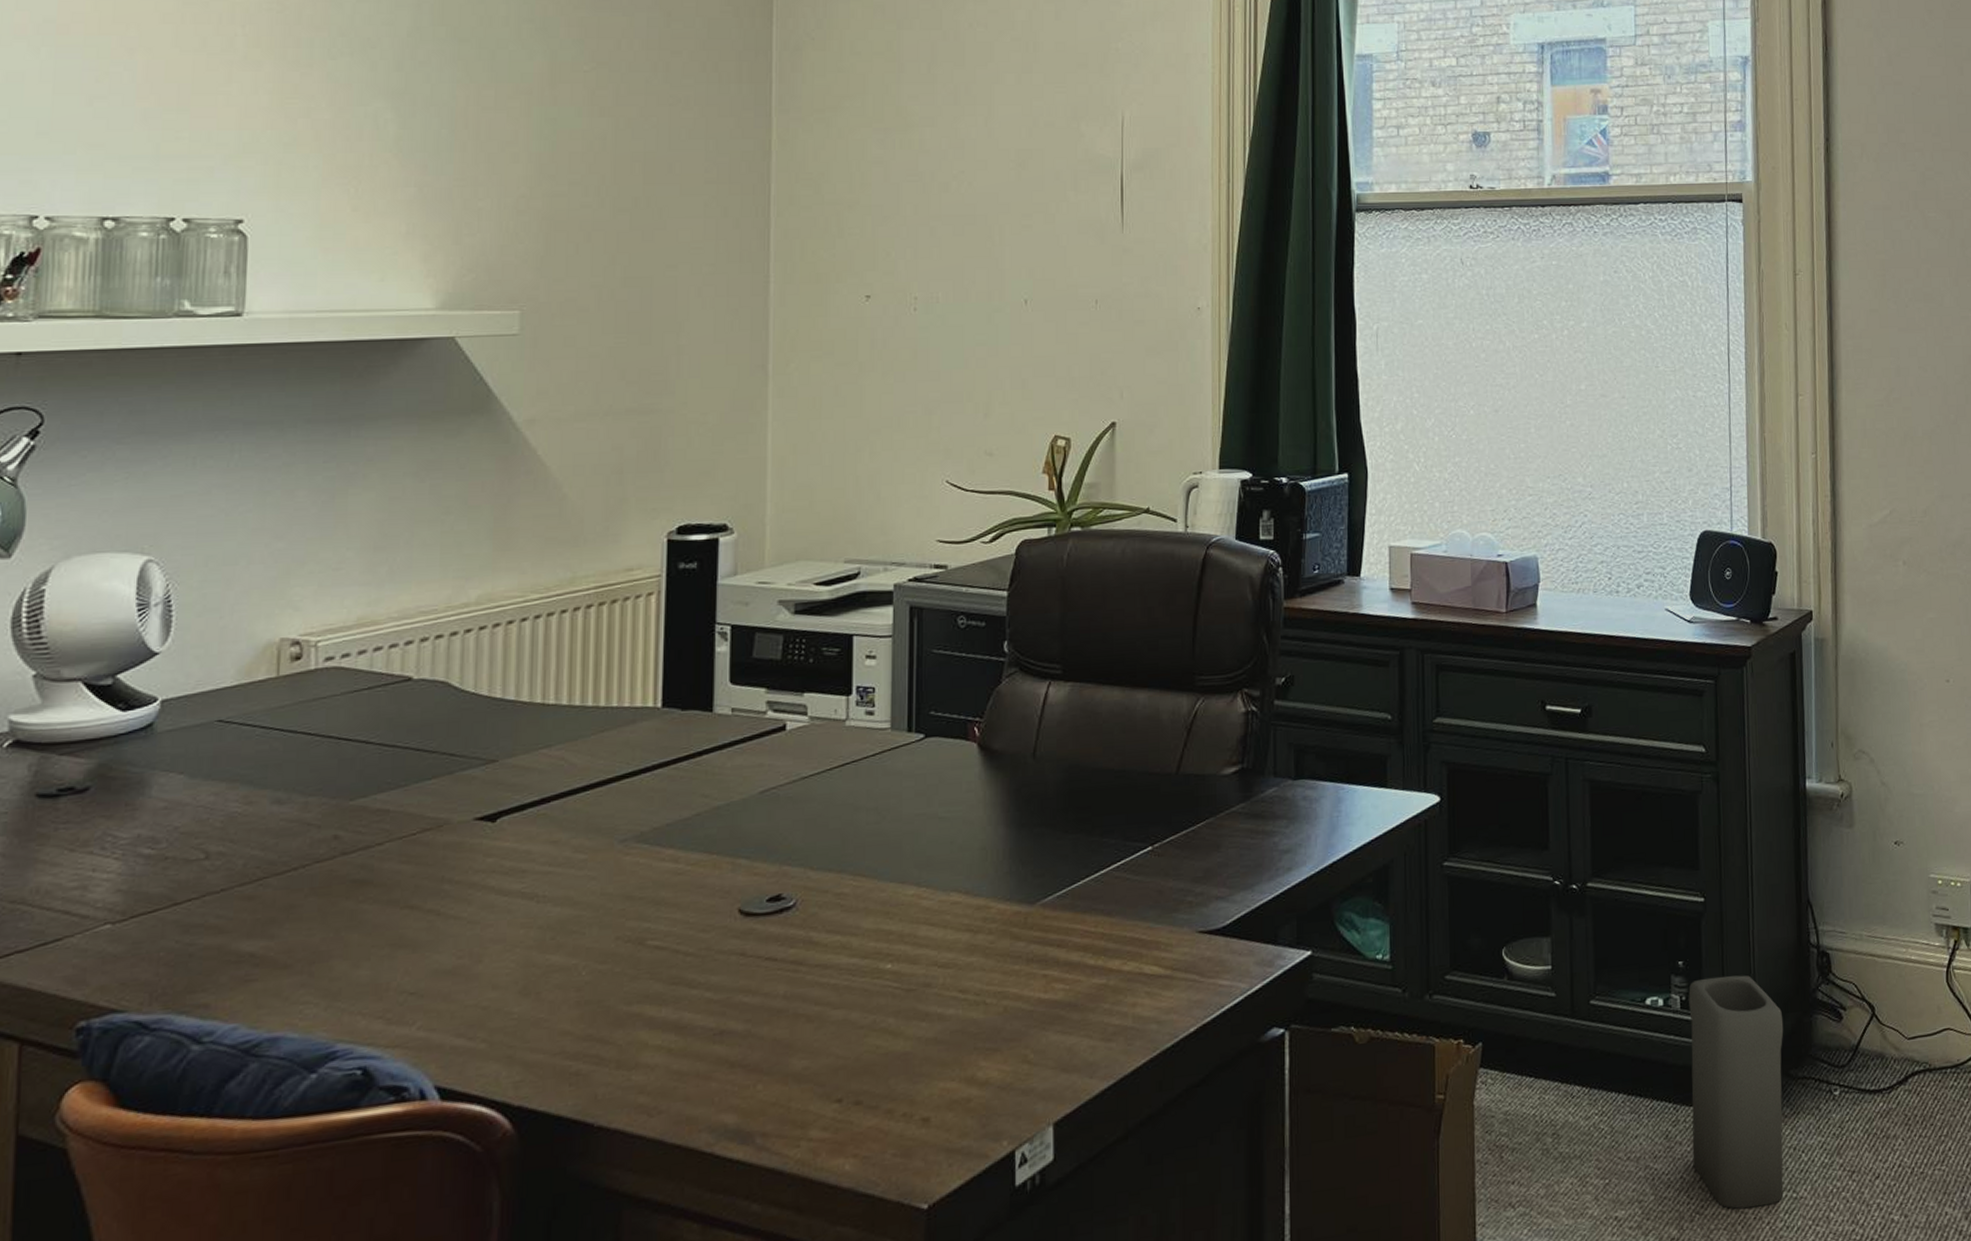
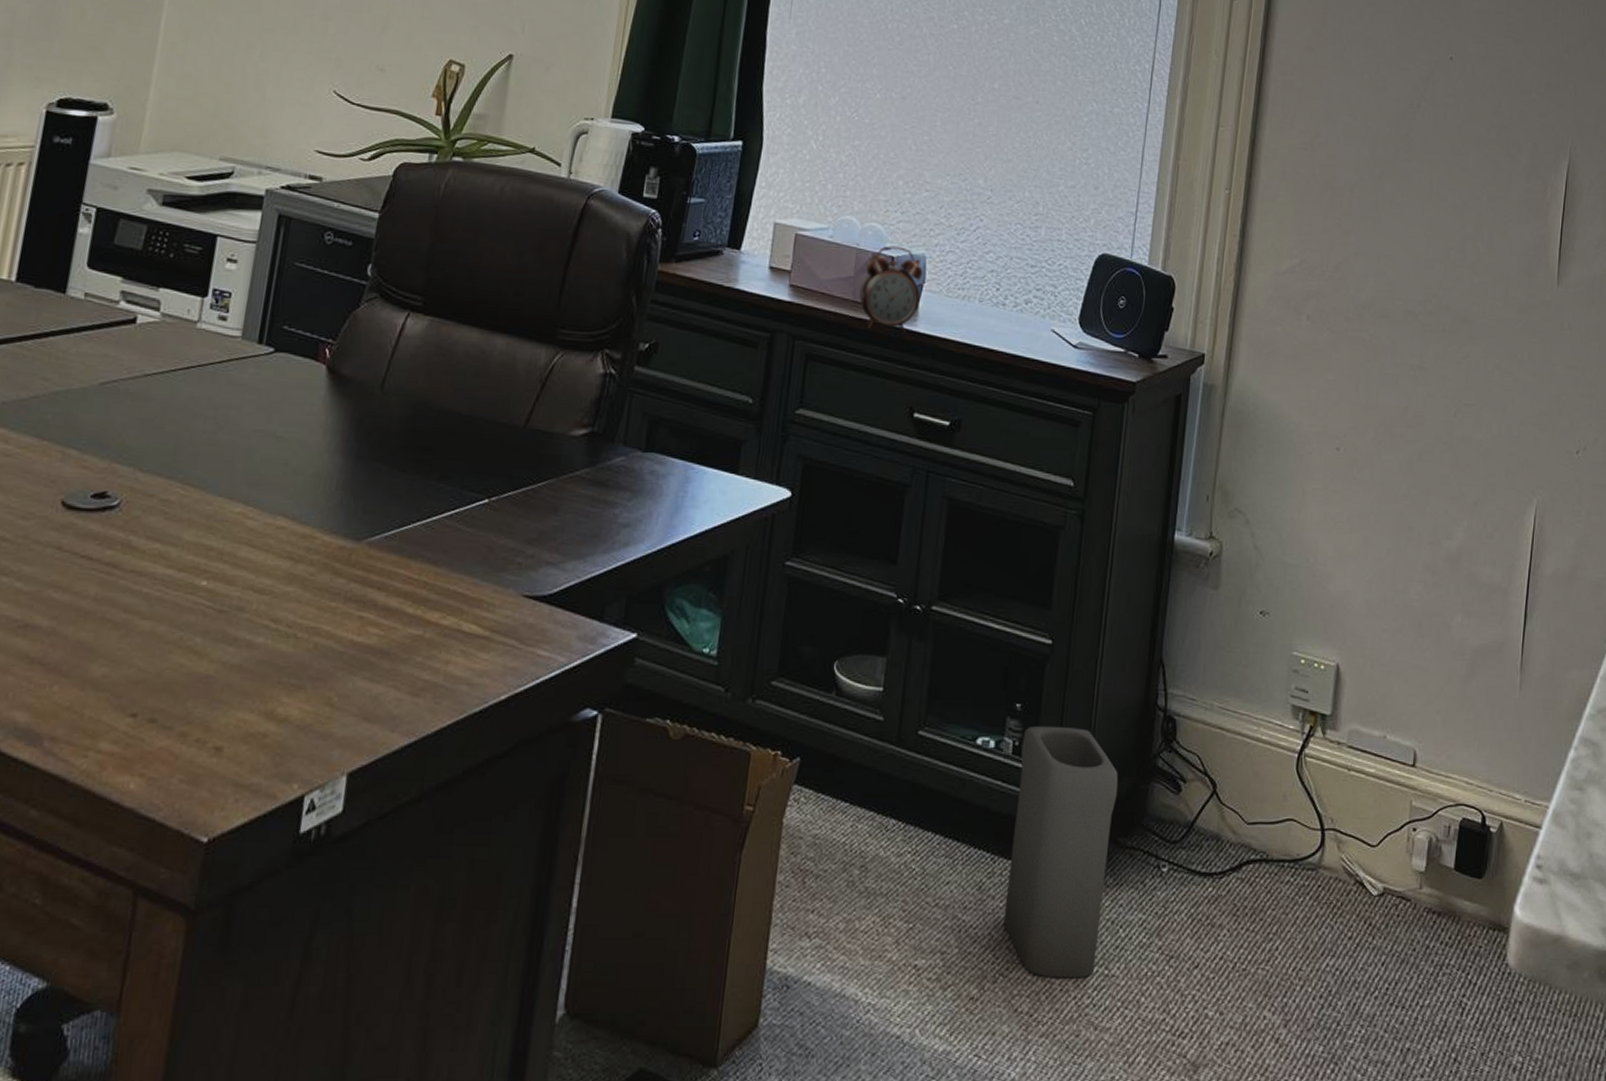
alarm clock: none [1479,551,1538,633] -> present [859,245,924,333]

